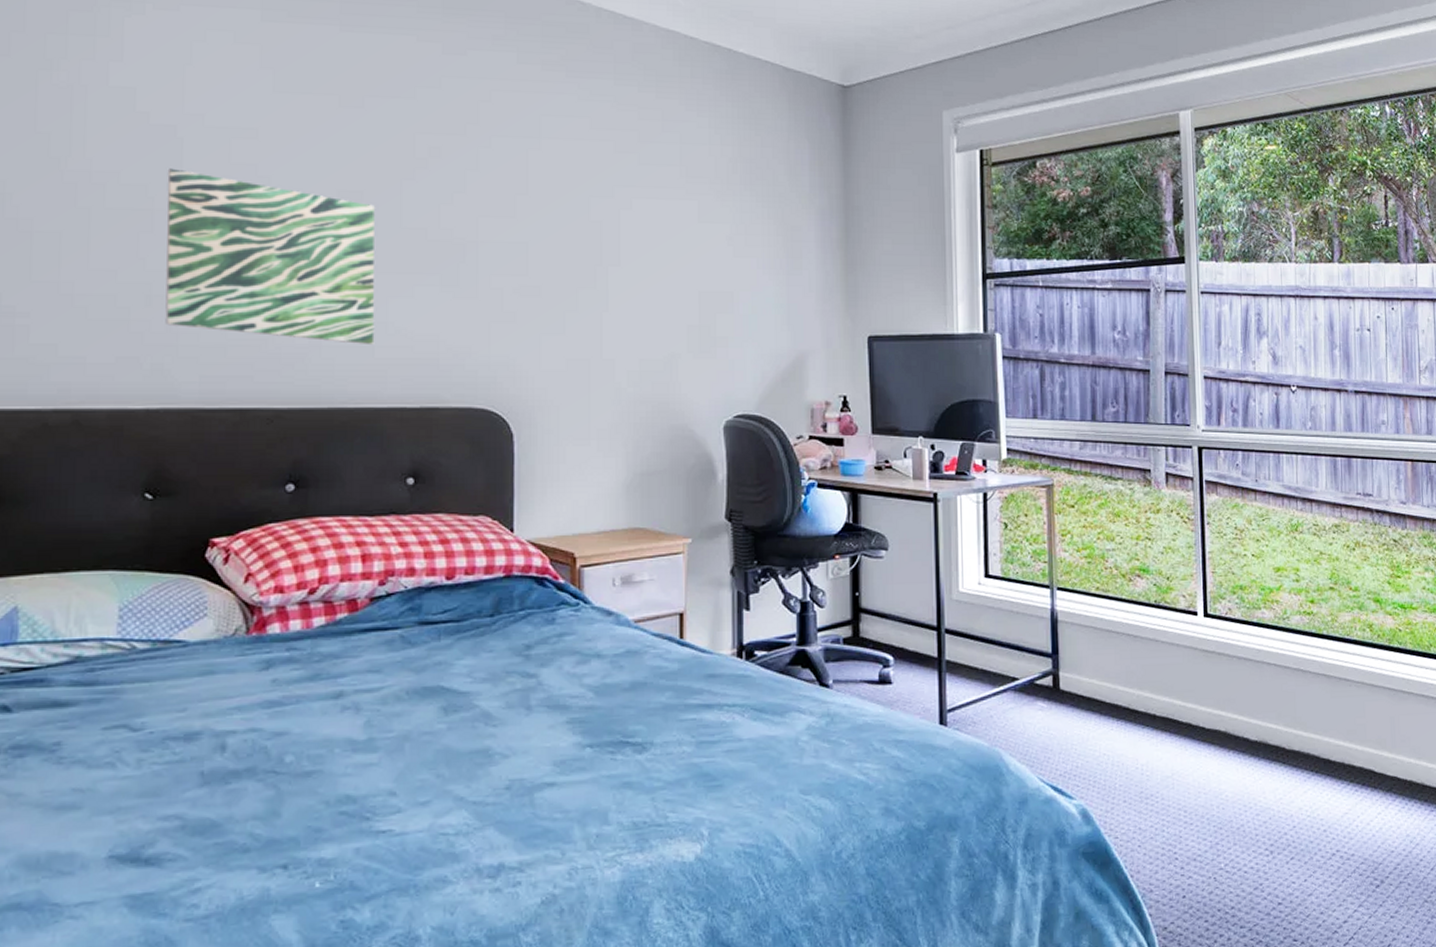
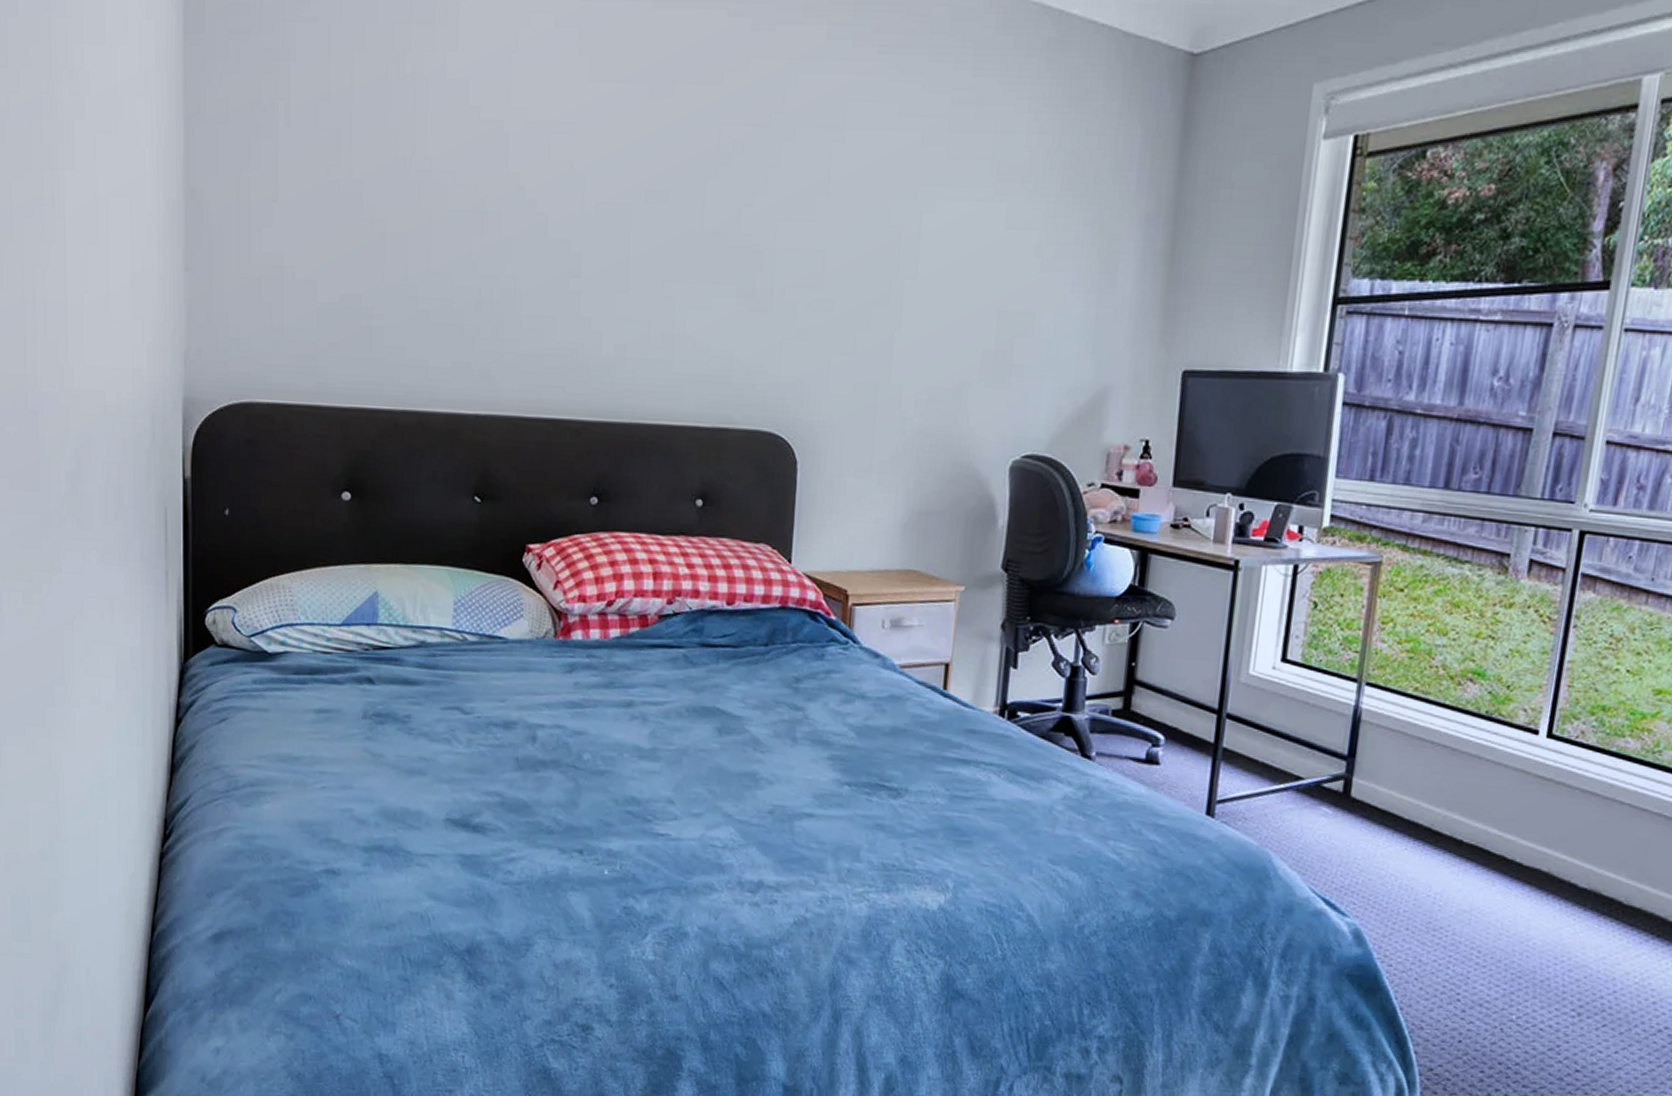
wall art: present [165,168,375,346] -> none [492,167,679,360]

